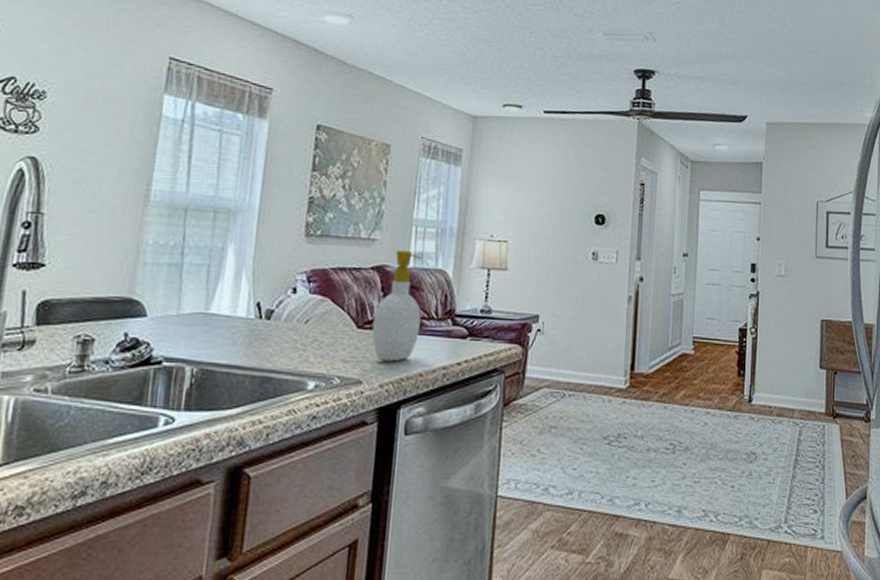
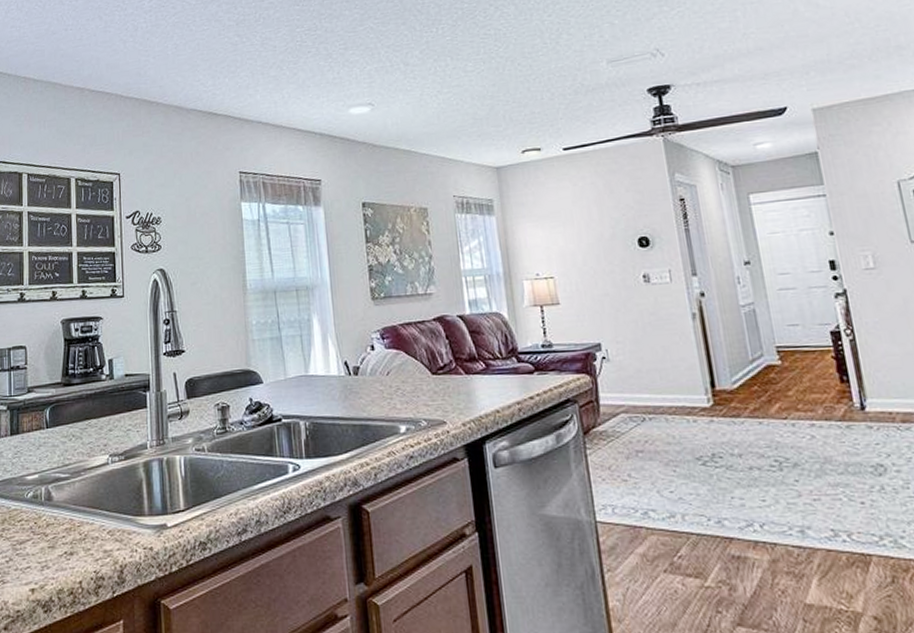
soap bottle: present [371,249,421,362] -> none [444,299,489,402]

